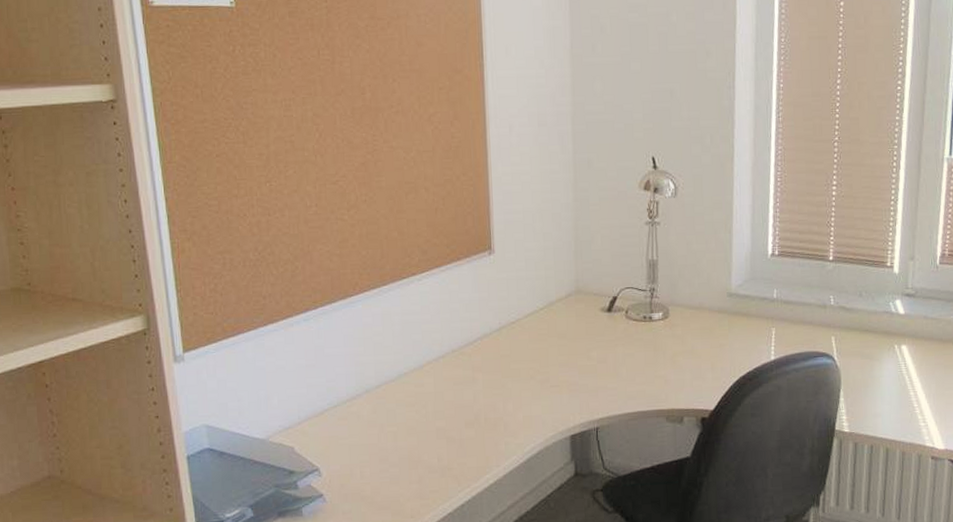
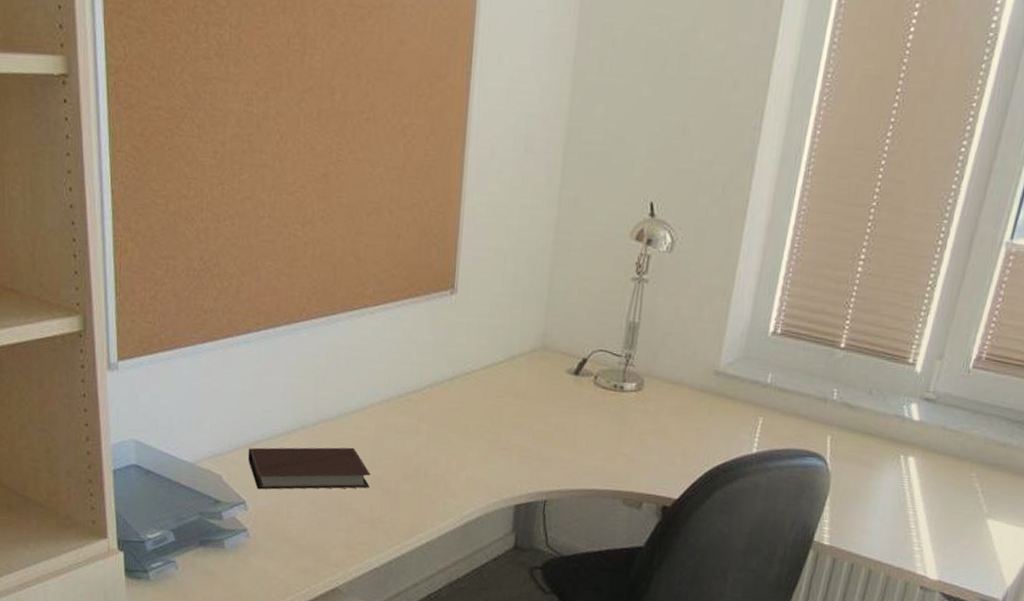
notebook: none [317,403,435,455] -> present [247,447,370,490]

